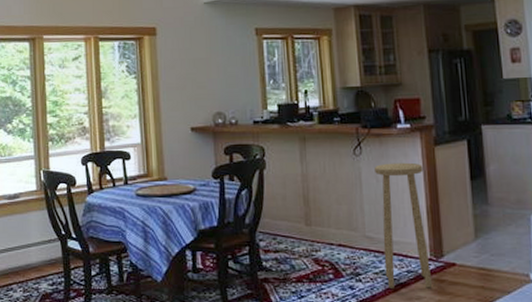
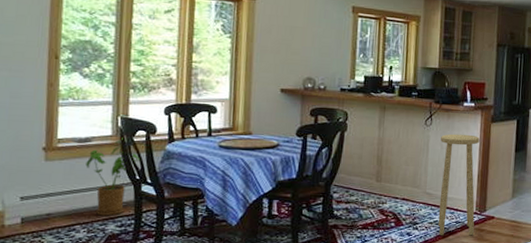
house plant: none [16,192,64,274] -> present [85,137,140,216]

